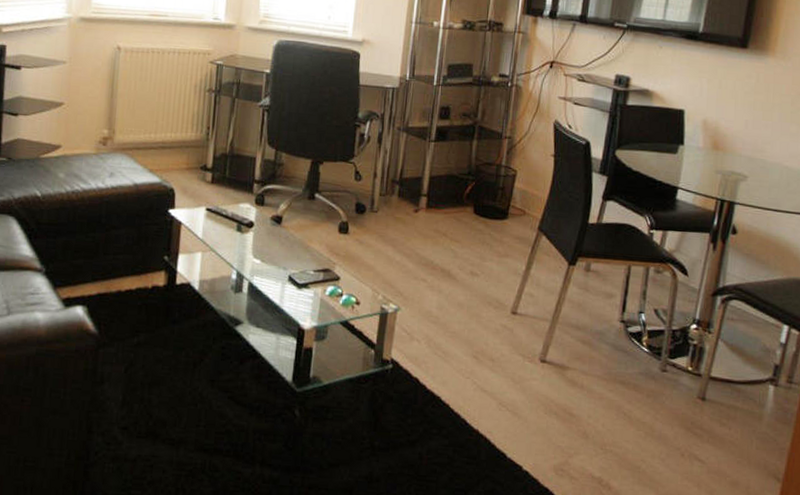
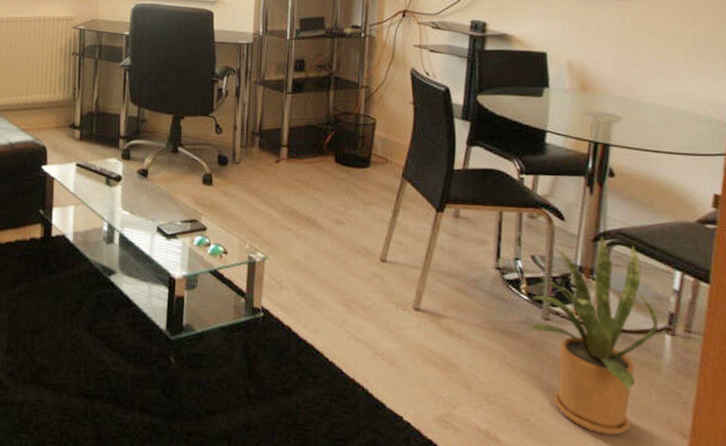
house plant: none [644,291,764,481] -> present [522,236,658,436]

